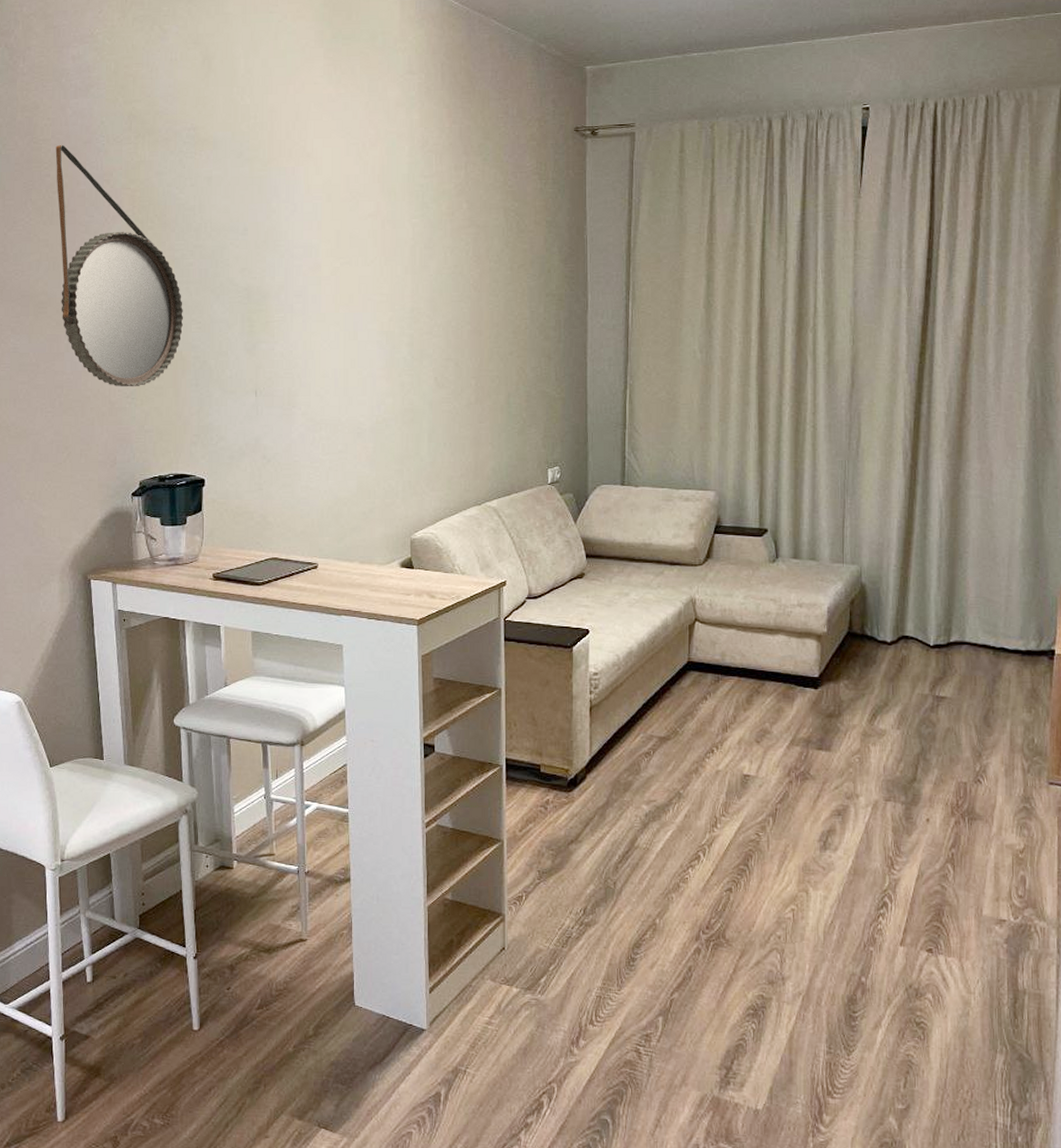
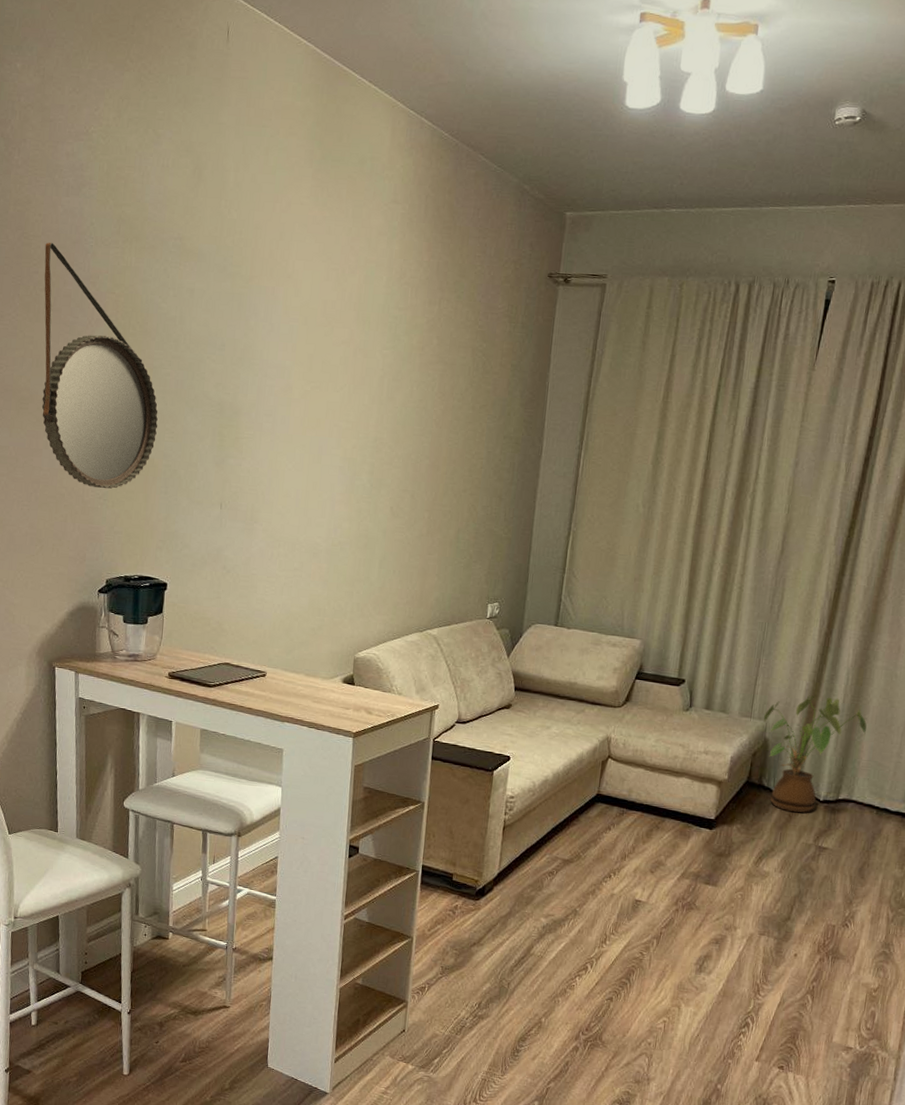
house plant: none [856,533,969,660] -> present [763,695,867,813]

